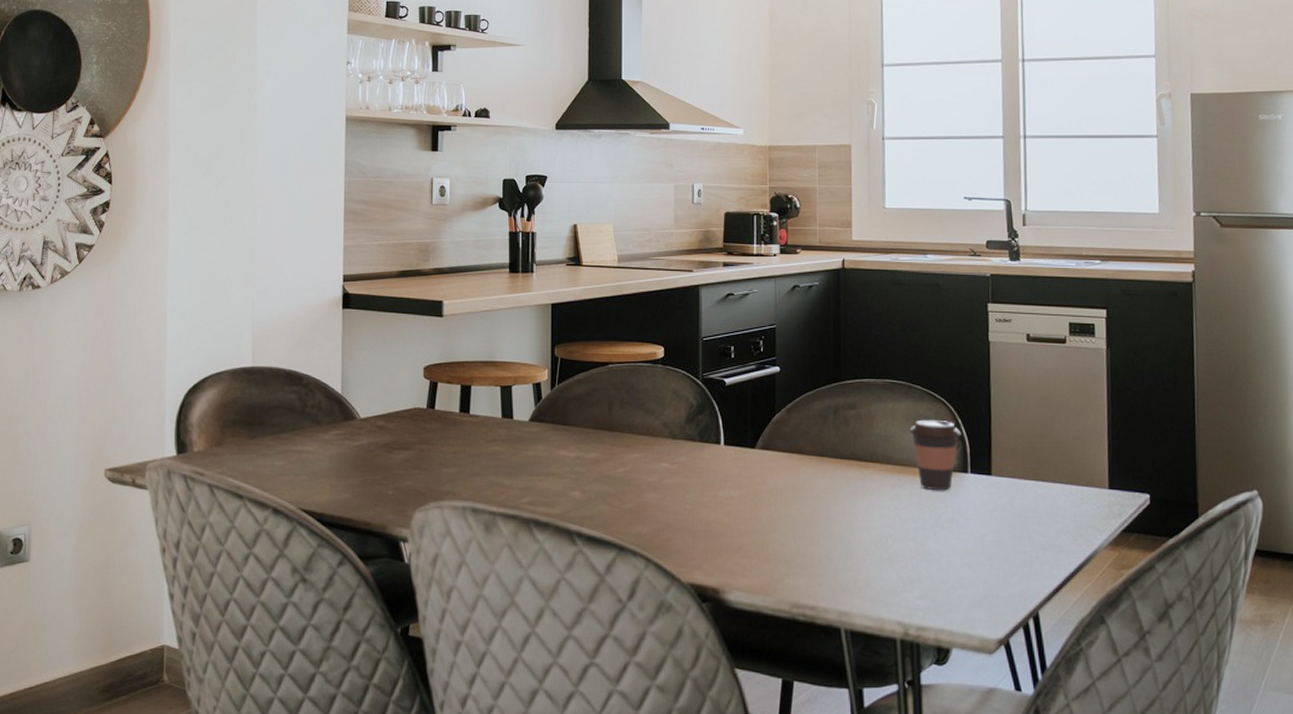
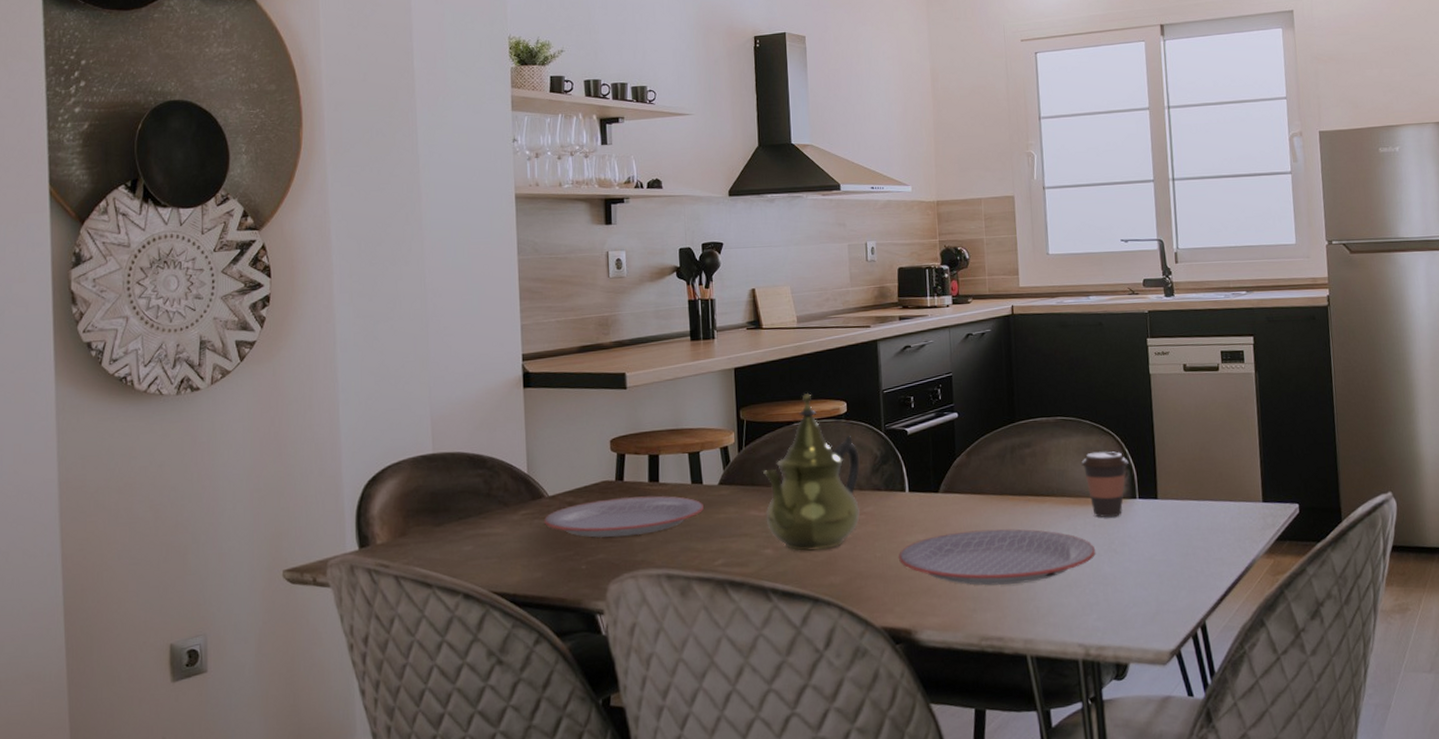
plate: none [354,426,513,466] -> present [543,496,704,538]
teapot: none [575,334,675,497] -> present [763,392,860,551]
plate: none [710,491,921,551] -> present [899,529,1096,586]

